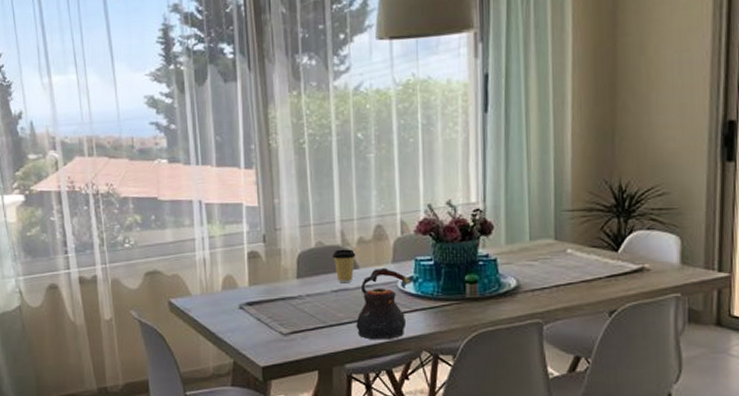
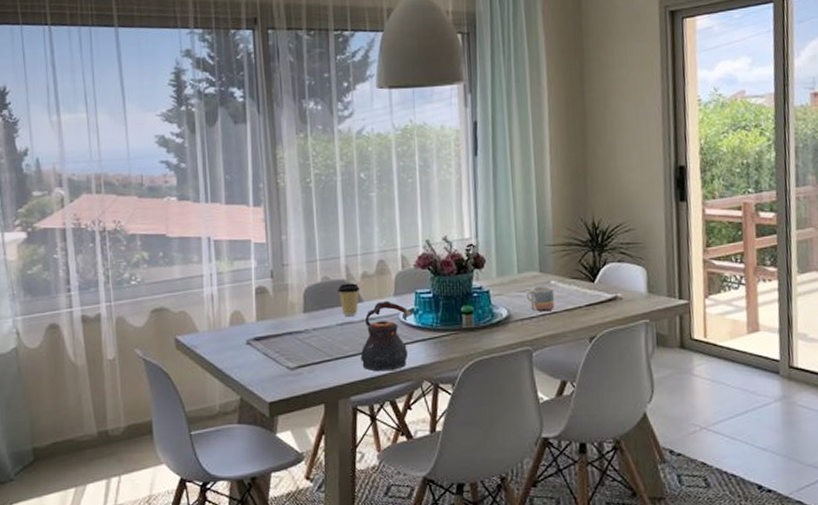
mug: none [538,255,571,283] -> present [526,286,555,312]

